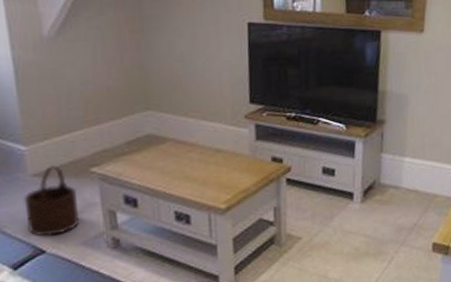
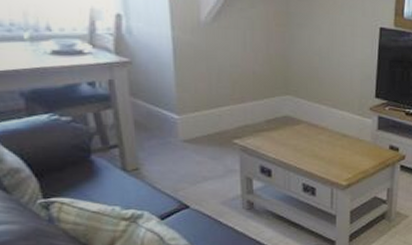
wooden bucket: present [23,165,80,237] -> none [174,134,221,194]

